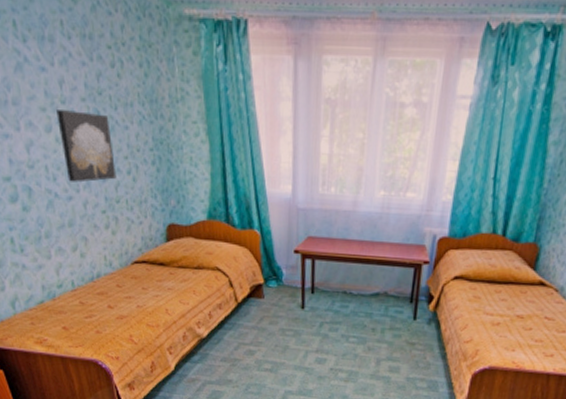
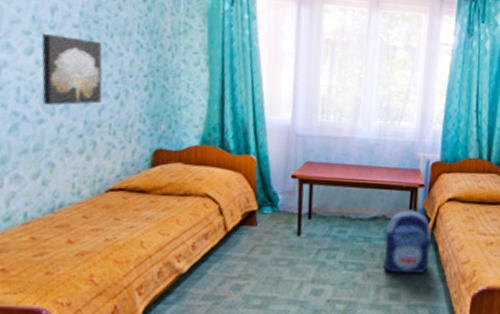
backpack: none [383,287,434,350] -> present [382,209,431,274]

